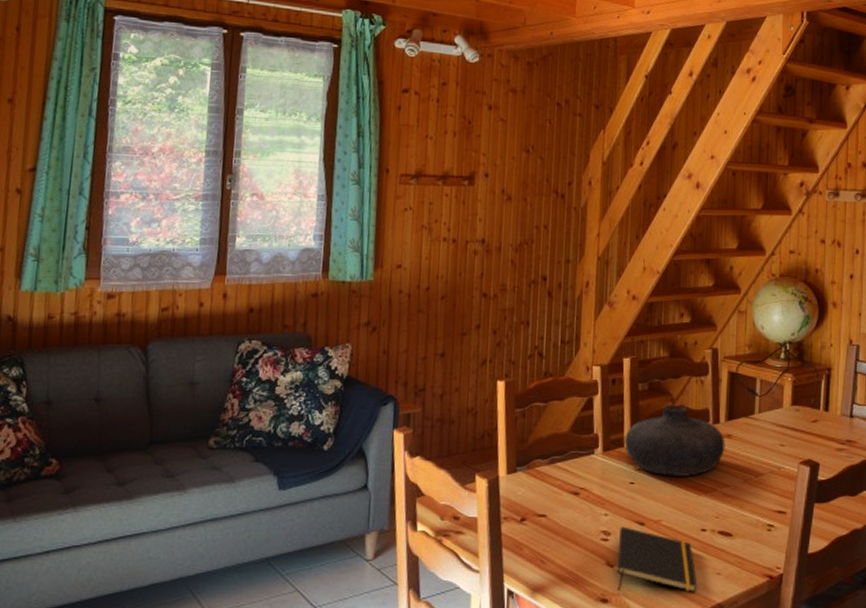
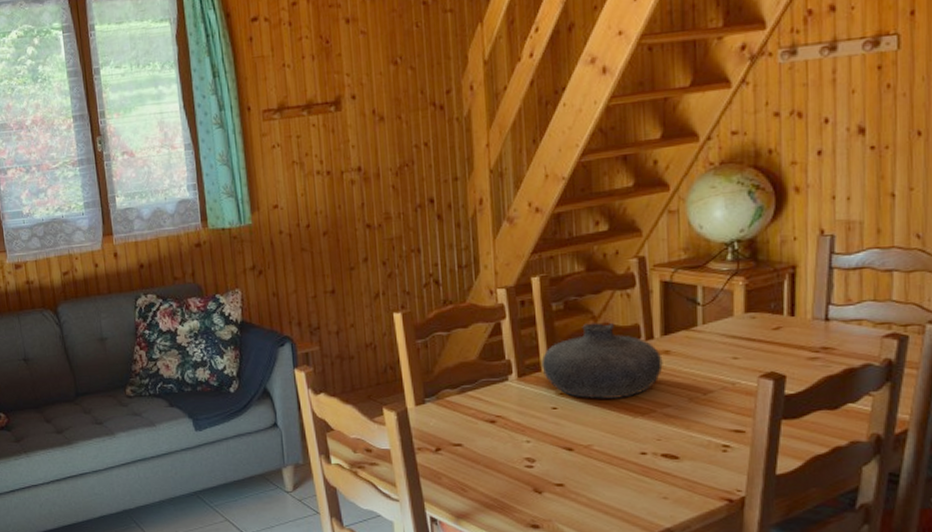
notepad: present [617,526,698,593] -> none [545,452,641,518]

